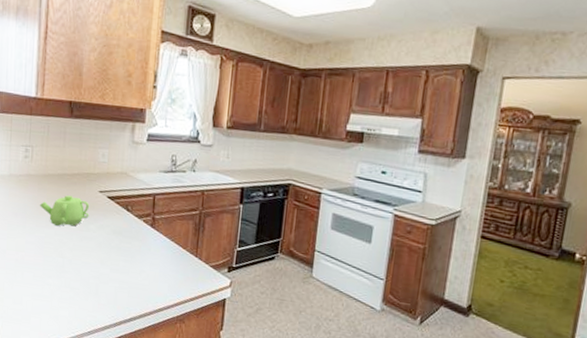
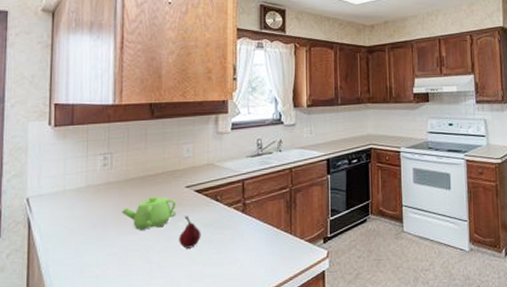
fruit: none [90,220,111,252] -> present [179,216,201,249]

